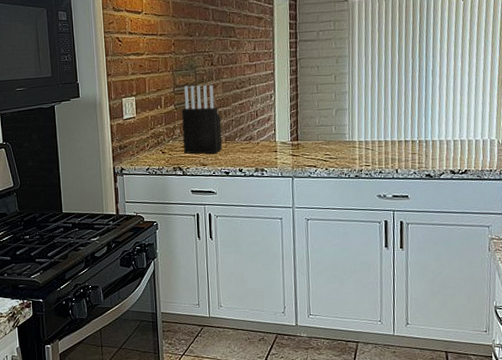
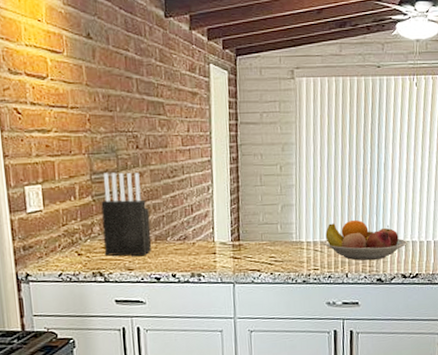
fruit bowl: none [373,121,457,158] -> present [322,219,408,261]

